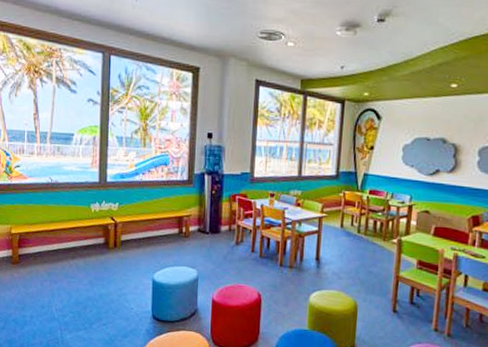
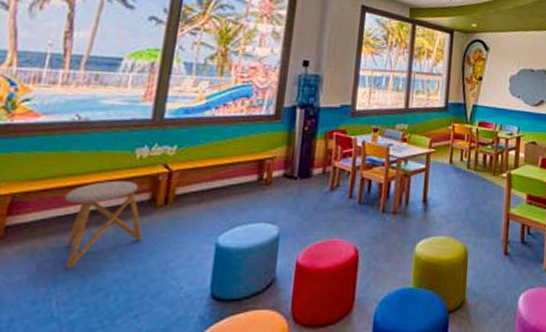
stool: none [50,227,102,287] -> present [64,180,142,269]

